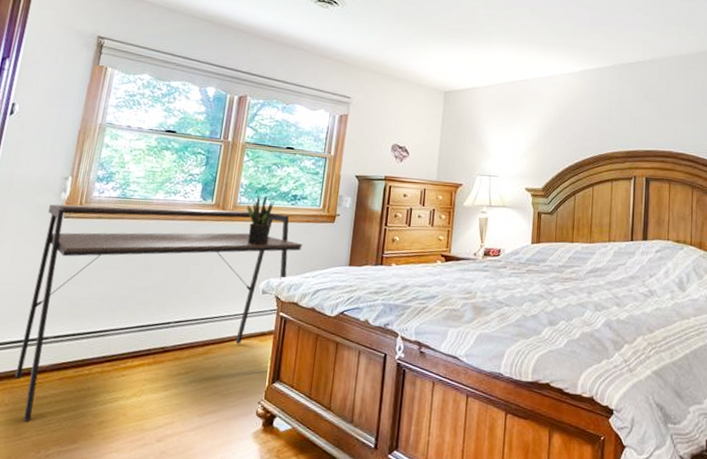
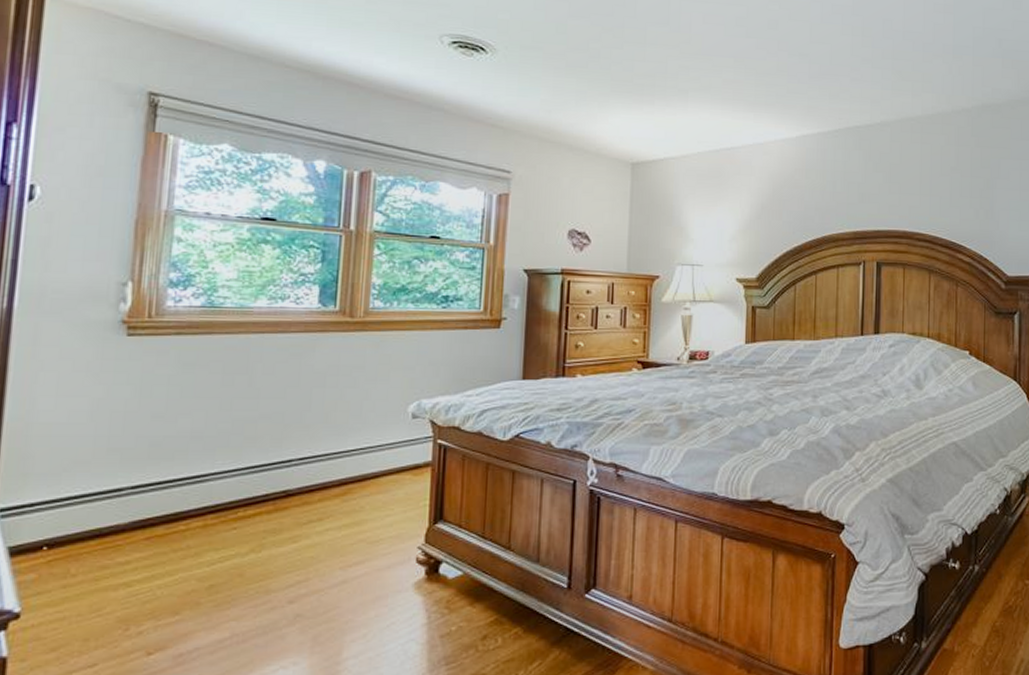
desk: present [15,204,303,423] -> none [81,317,461,596]
potted plant: present [247,196,275,245] -> none [383,298,420,359]

